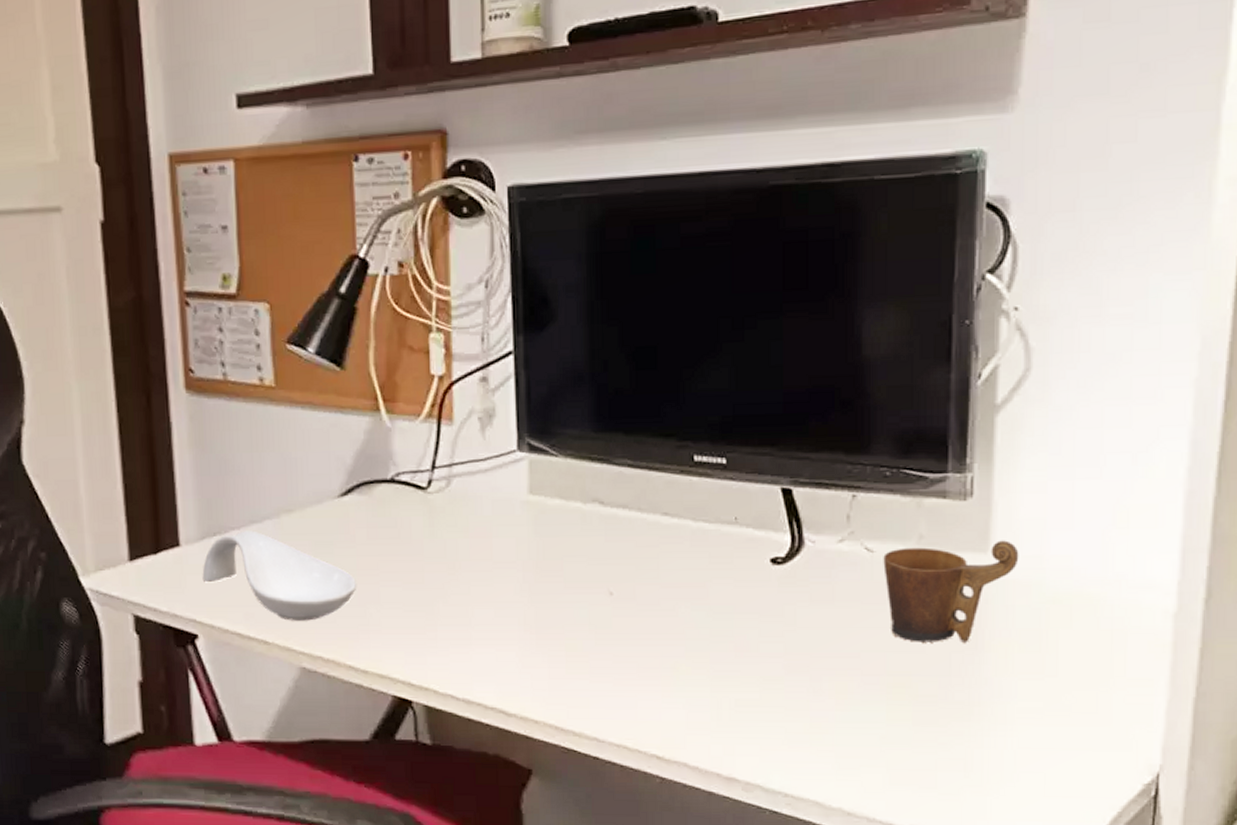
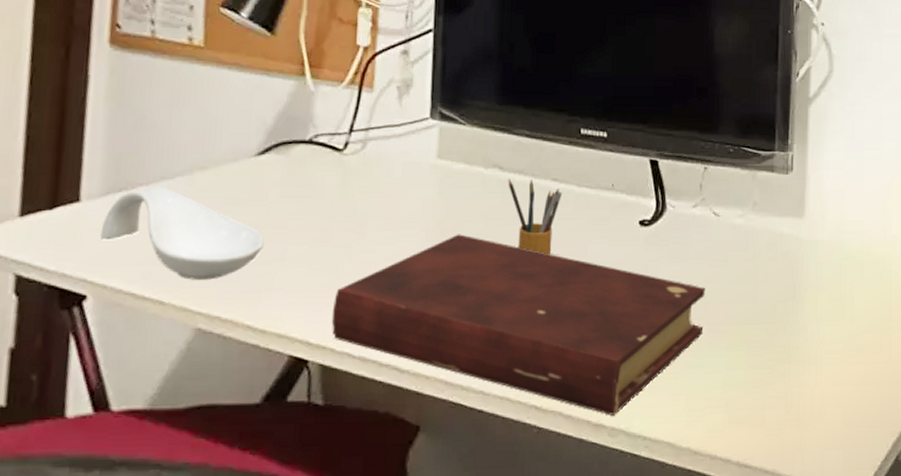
book: none [432,575,857,770] -> present [332,234,706,416]
pencil box: none [610,514,676,597] -> present [508,179,563,255]
mug: present [883,540,1019,642] -> none [726,208,826,294]

